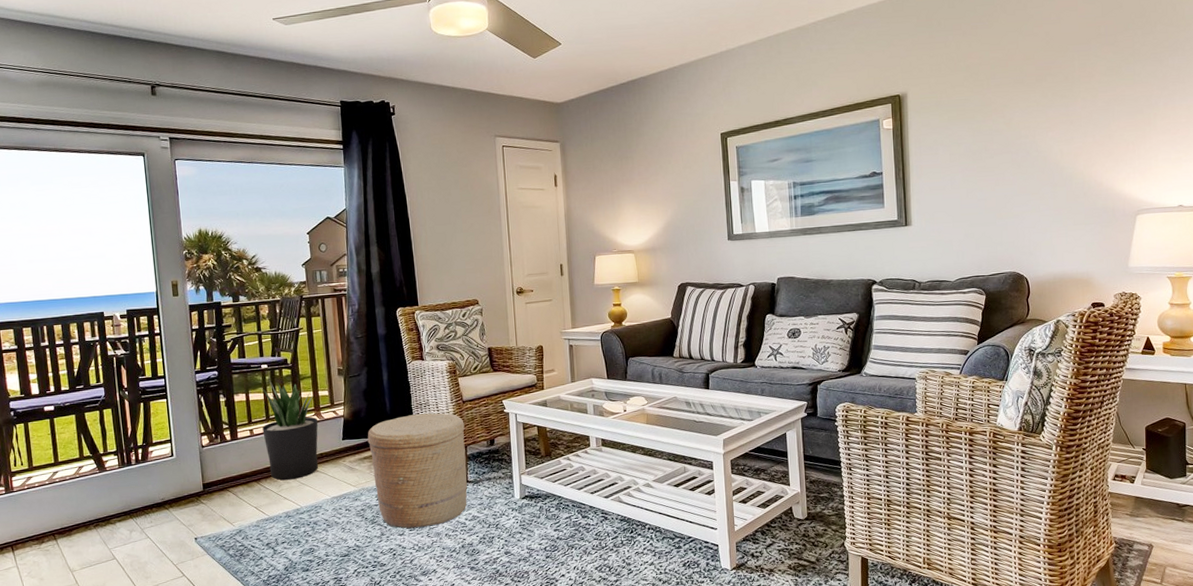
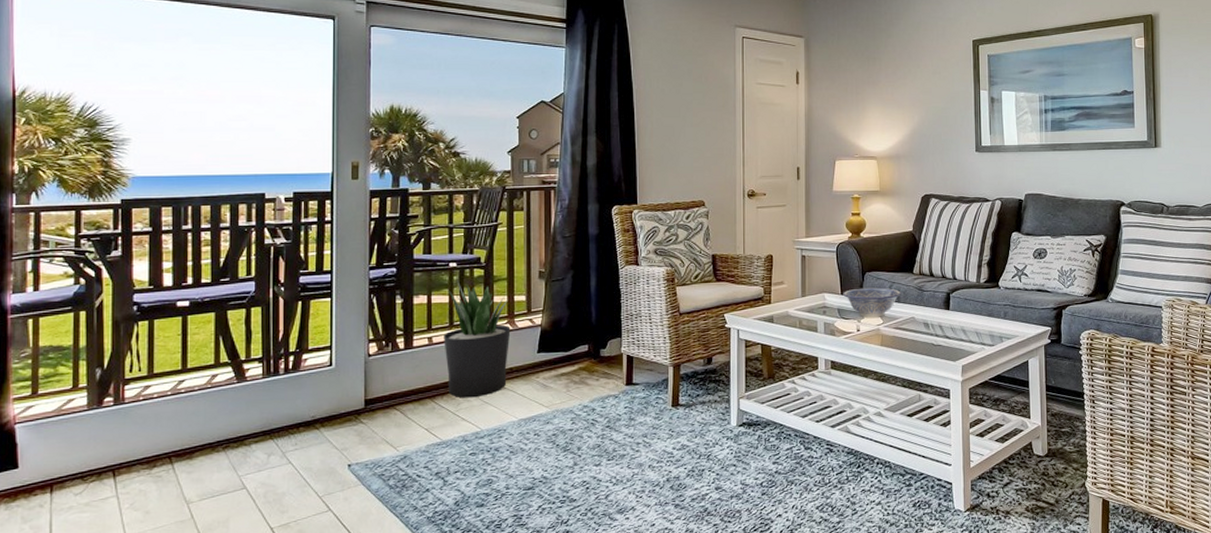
woven basket: present [367,413,468,529] -> none [567,325,680,458]
decorative bowl: none [609,371,663,400] -> present [843,287,901,319]

